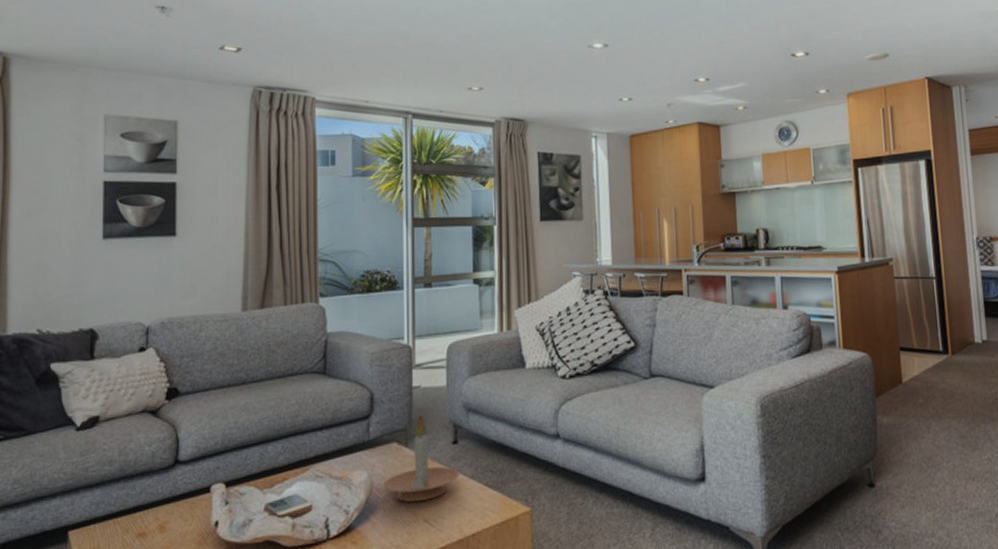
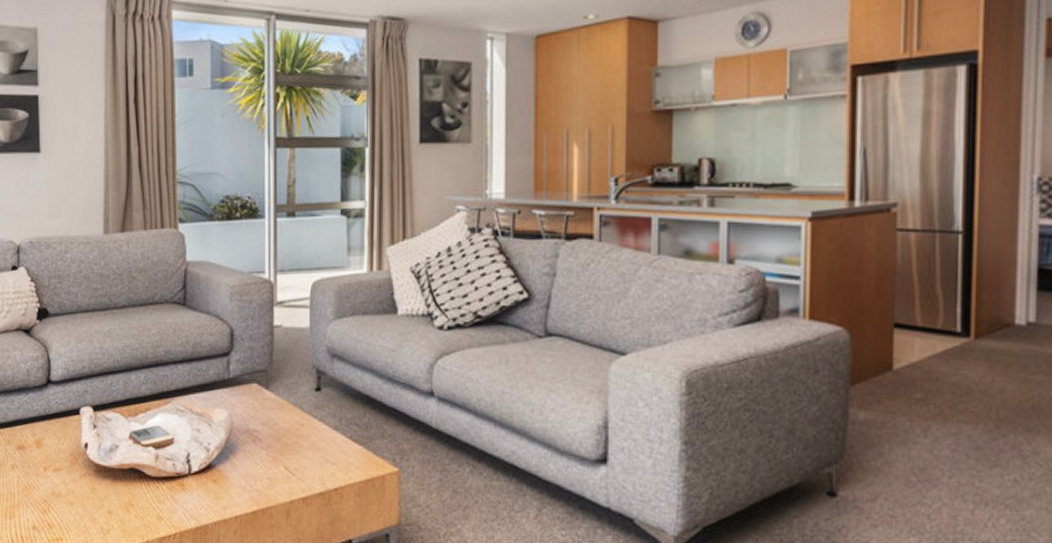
candle holder: present [383,414,460,502] -> none [243,355,322,447]

